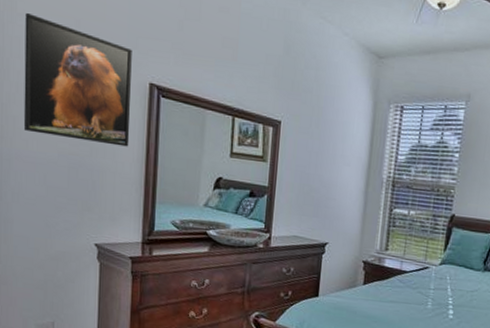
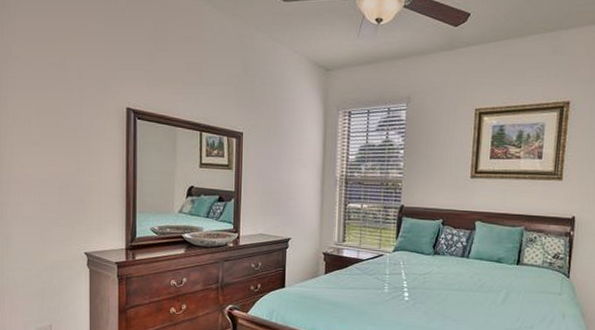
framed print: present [23,13,132,147] -> none [18,56,111,165]

